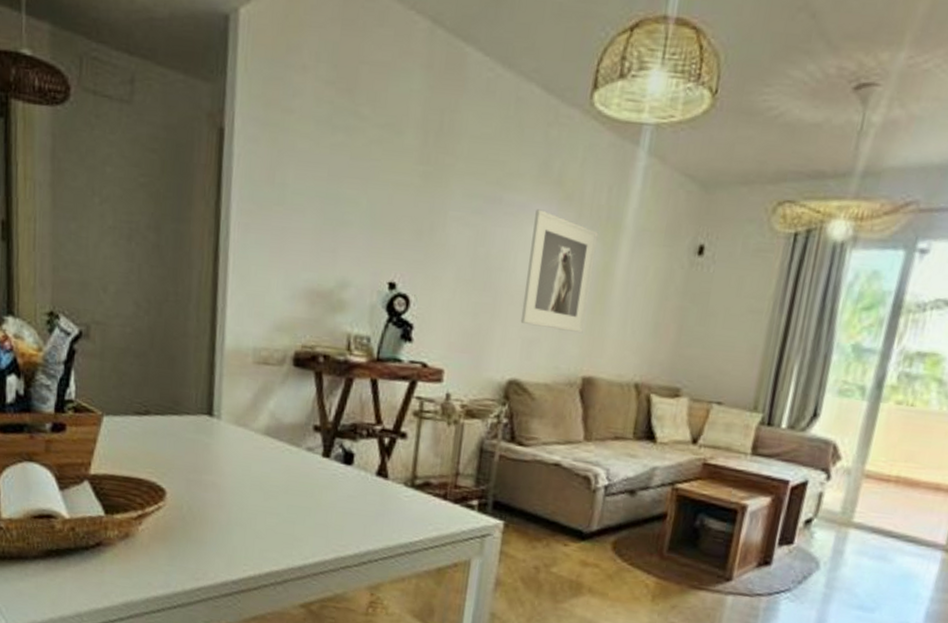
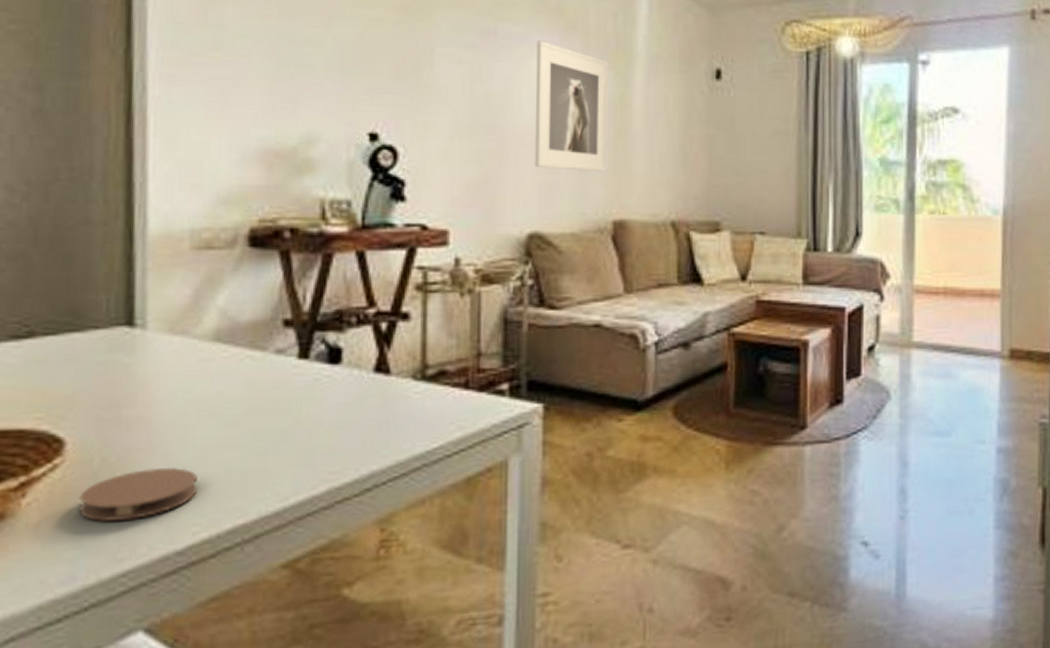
coaster: none [173,520,249,554] -> present [79,466,198,523]

